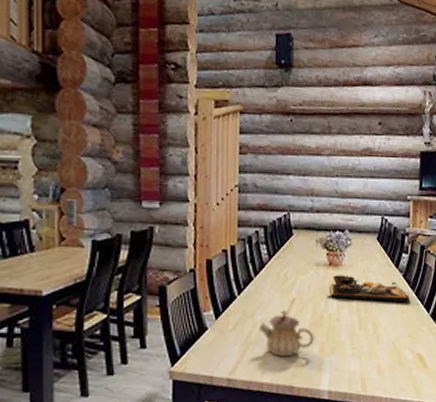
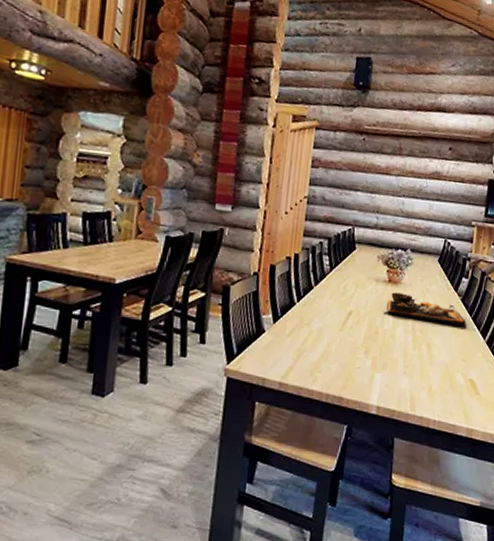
teapot: present [258,310,314,357] -> none [314,321,368,367]

